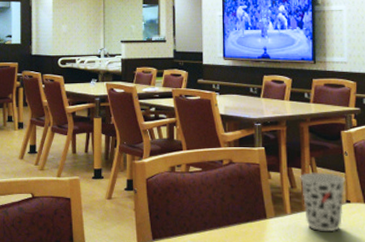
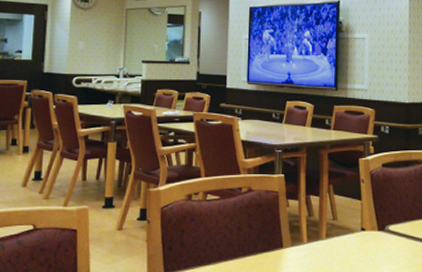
cup: present [300,172,346,232] -> none [318,200,362,261]

